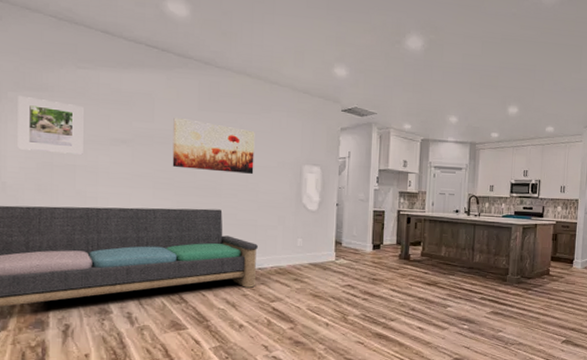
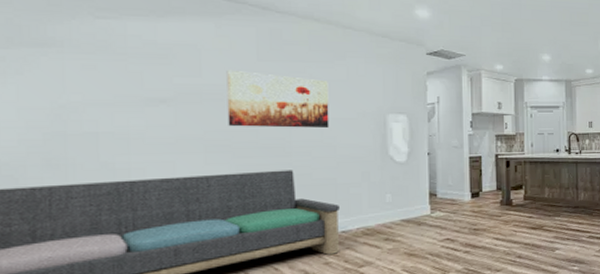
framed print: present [18,95,84,155] -> none [12,53,108,120]

